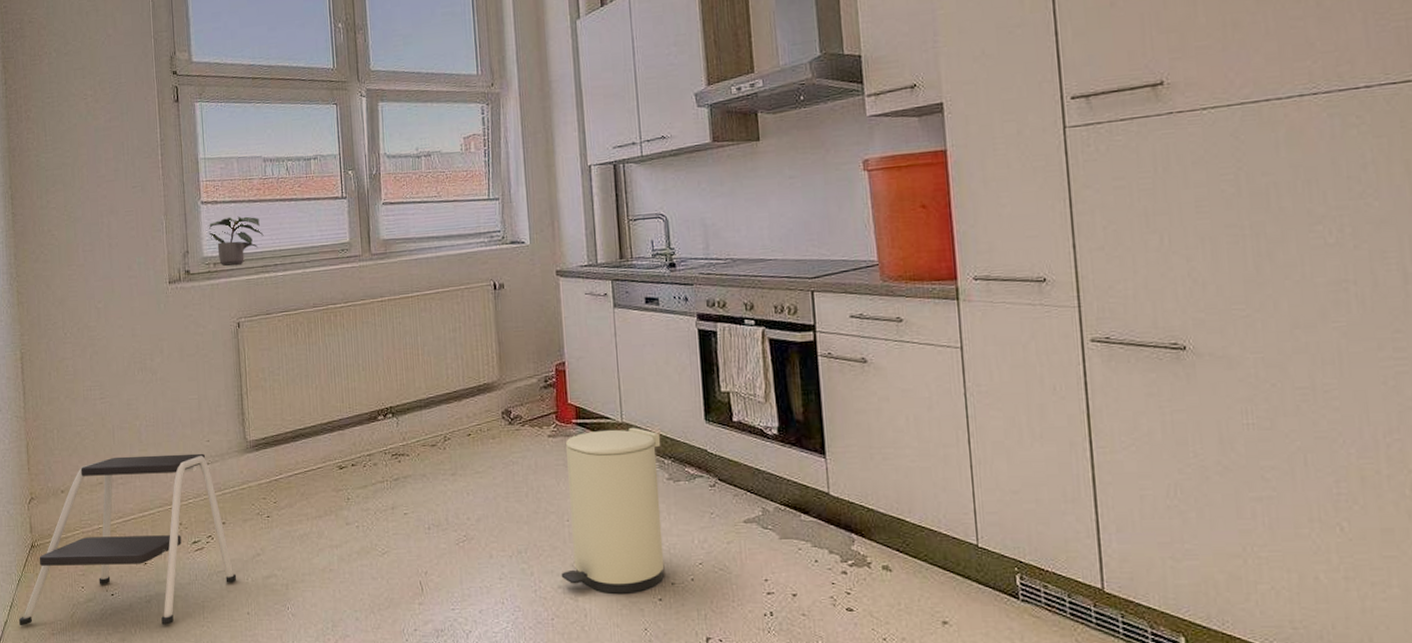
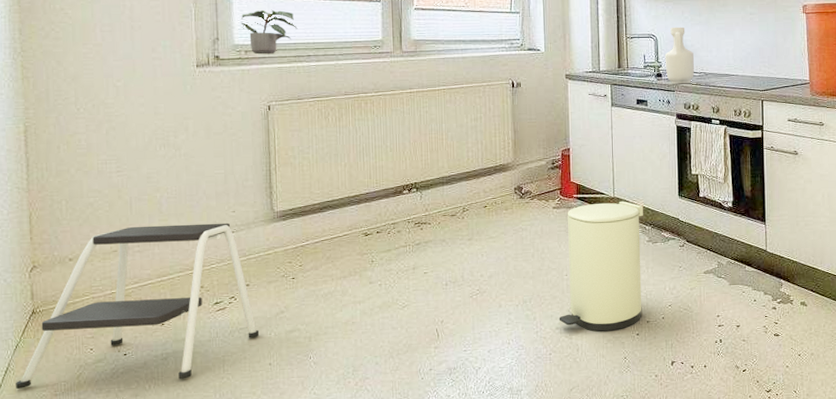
ceramic jug: none [678,201,718,278] -> present [665,27,694,86]

